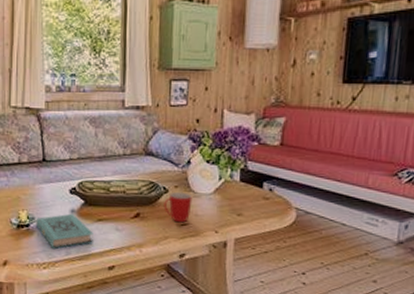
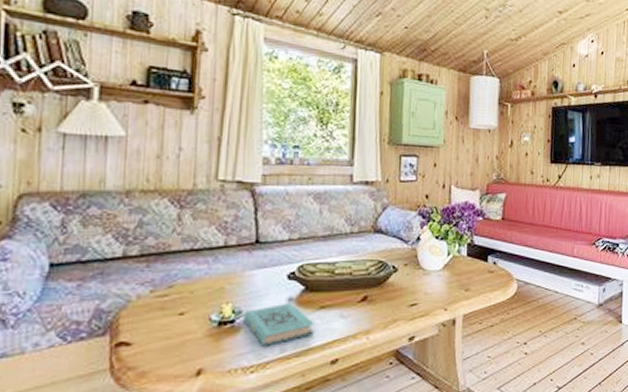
mug: present [163,191,193,223] -> none [393,270,422,303]

